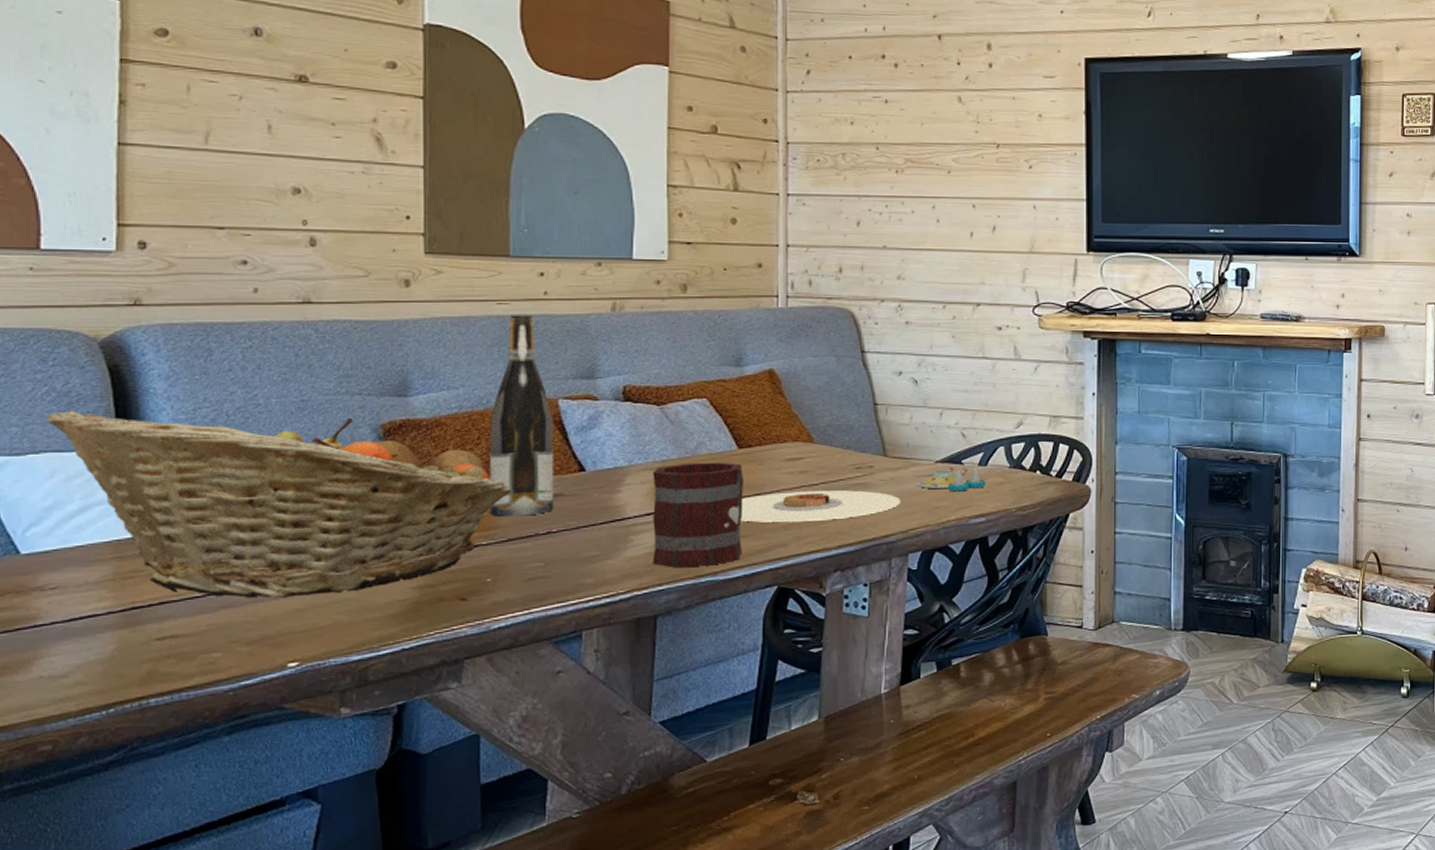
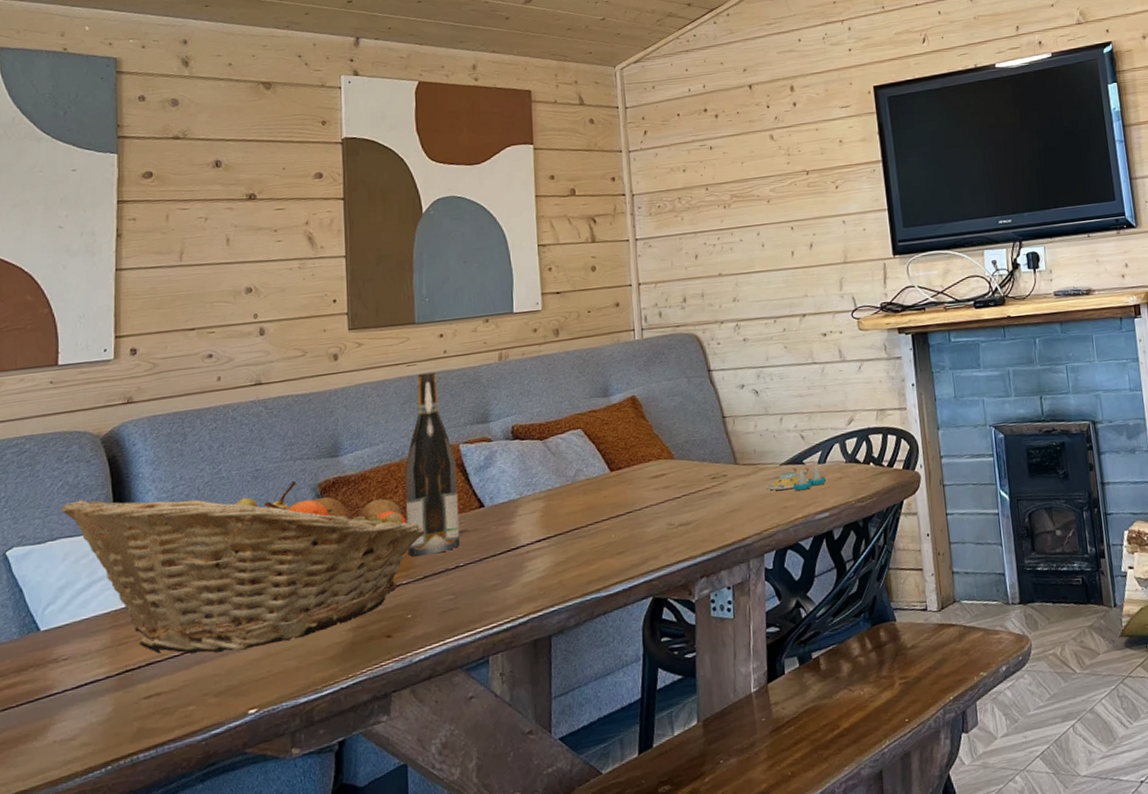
mug: present [652,462,743,568] -> none [540,485,620,589]
plate: present [740,490,901,523] -> none [616,498,753,539]

